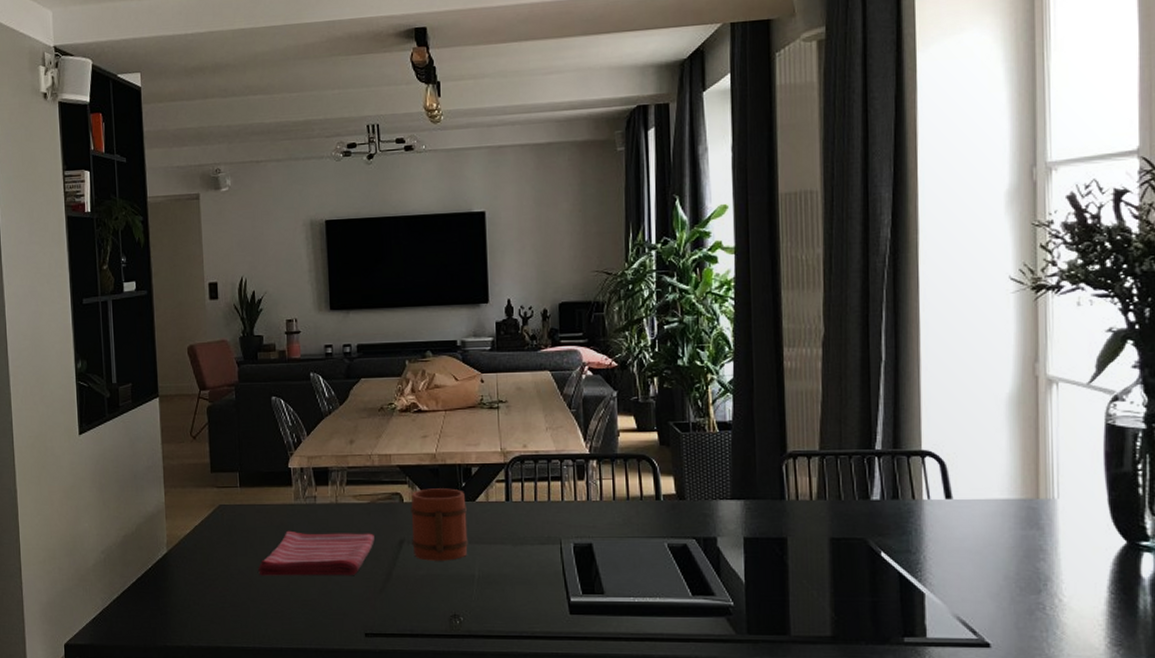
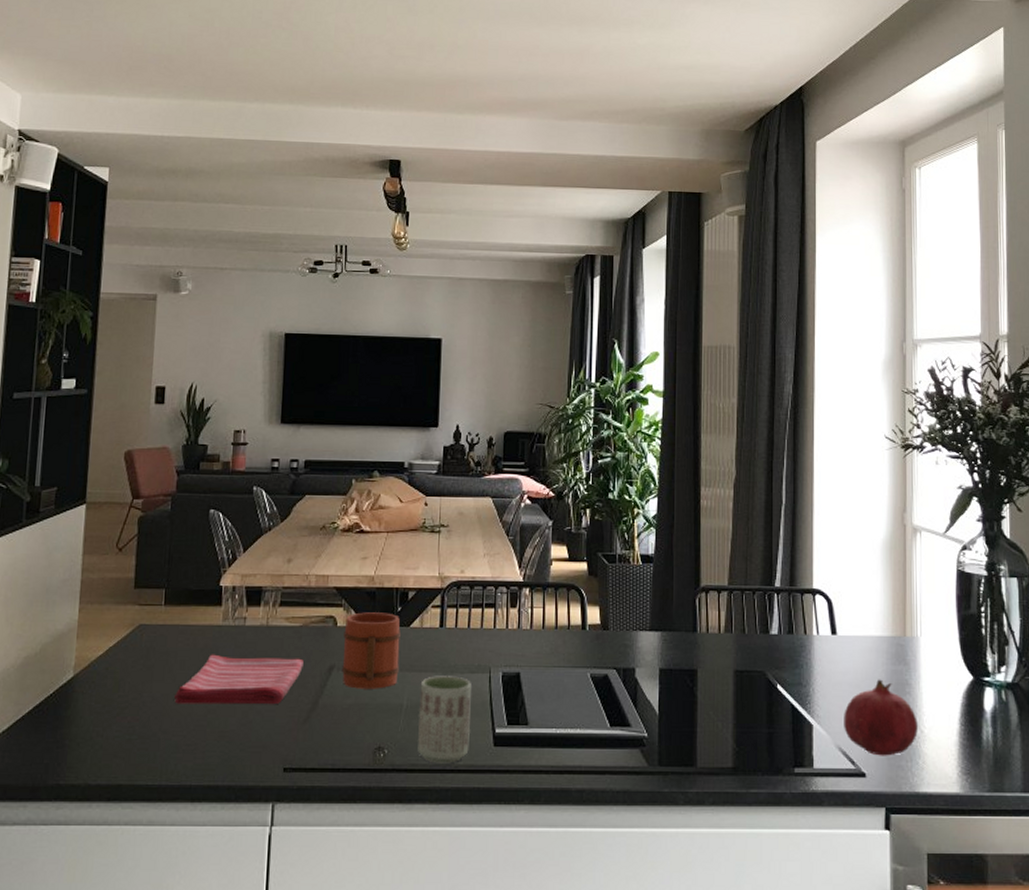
cup: none [490,547,545,630] -> present [417,676,471,764]
fruit: none [962,545,1055,626] -> present [844,679,918,756]

